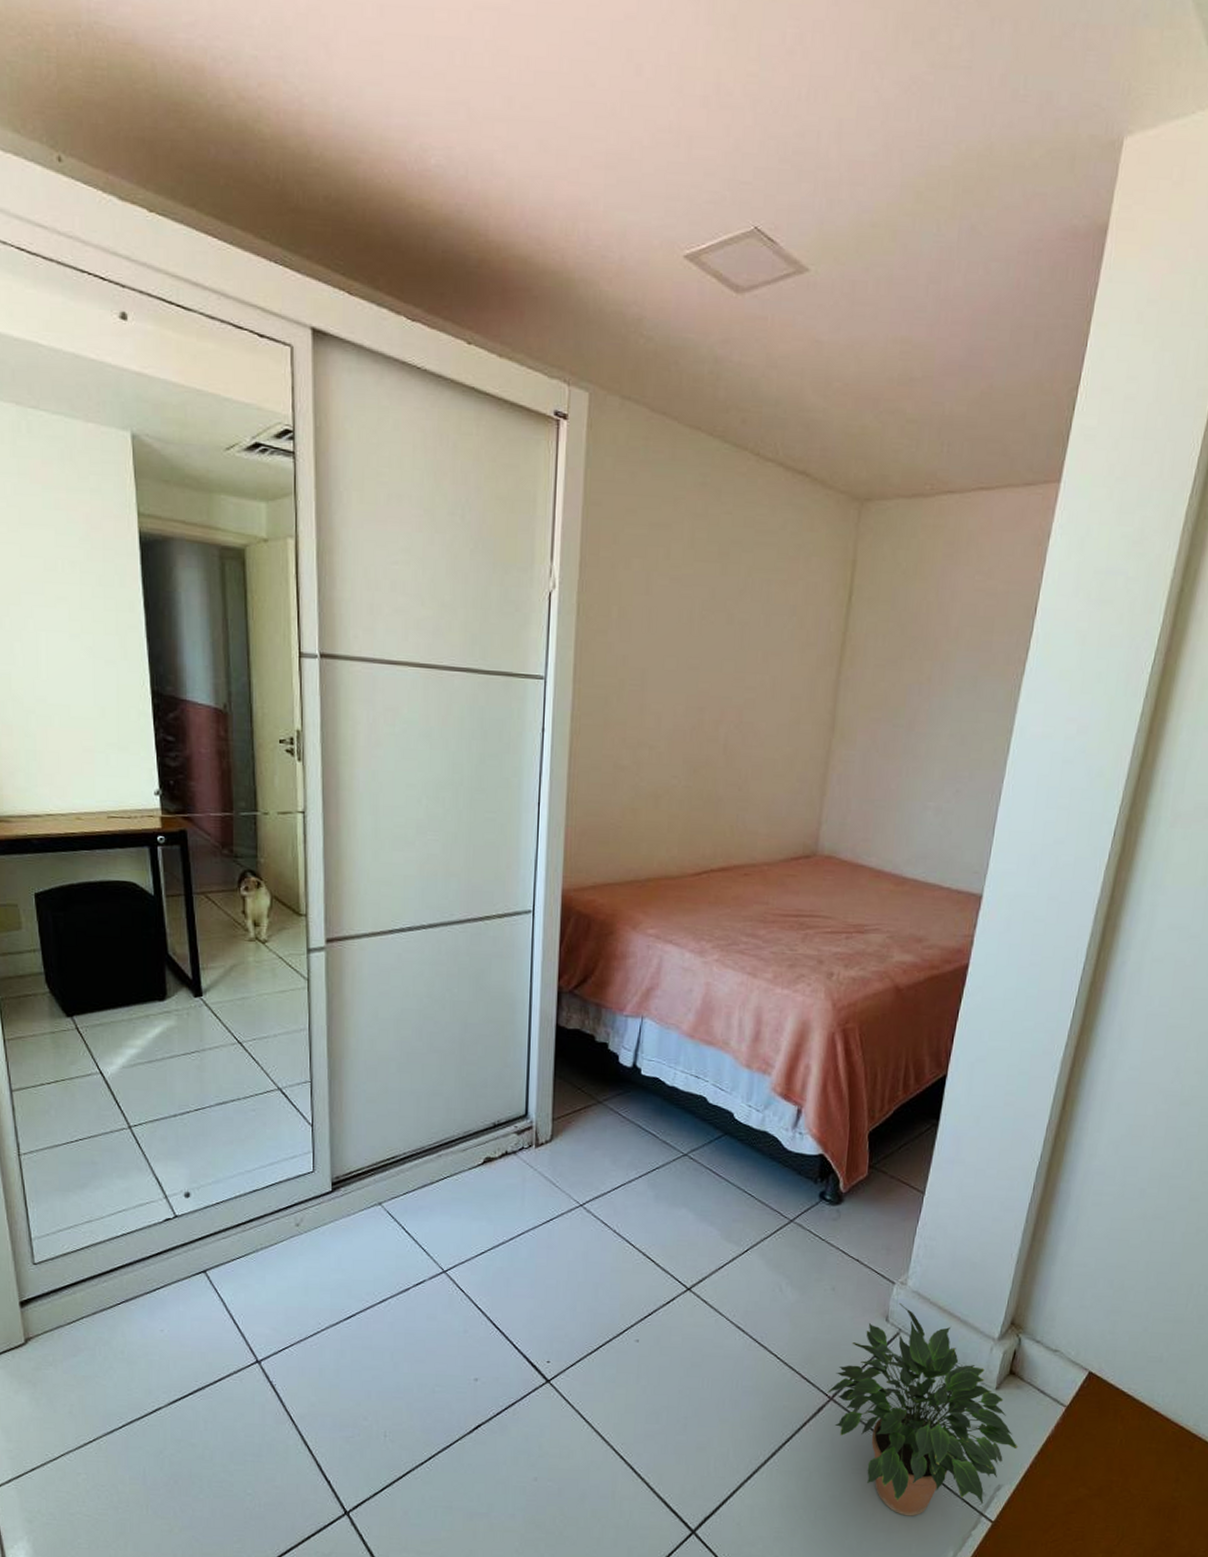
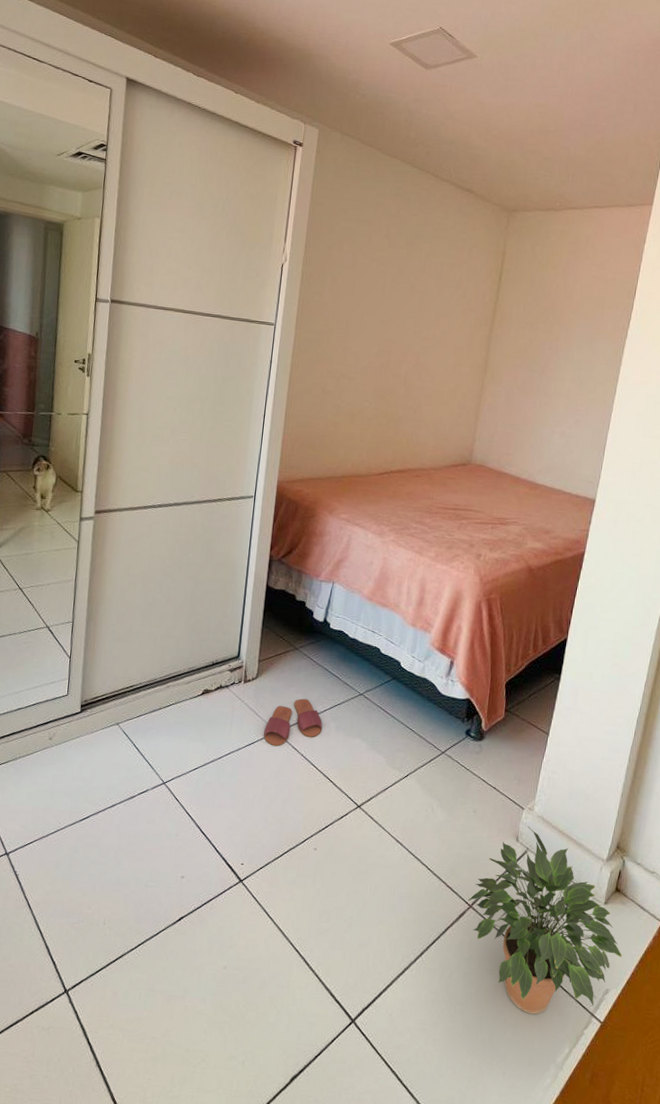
slippers: none [565,1163,638,1221] -> present [264,698,322,746]

